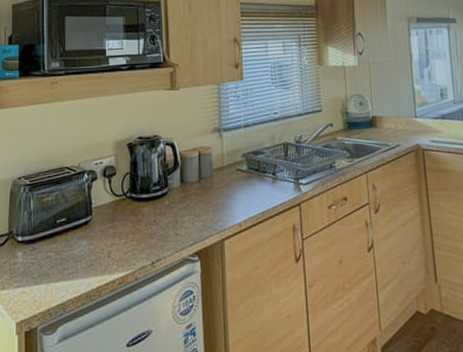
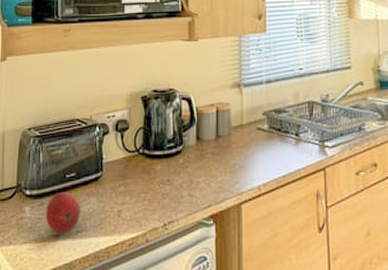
fruit: none [37,237,71,277] -> present [45,193,80,234]

